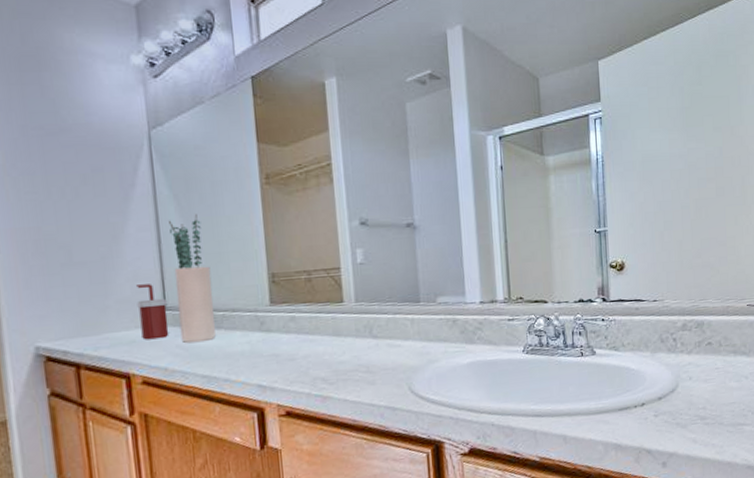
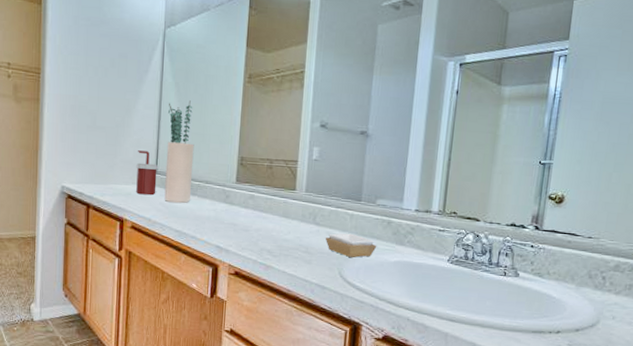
soap dish: none [387,340,446,369] -> present [326,233,377,258]

